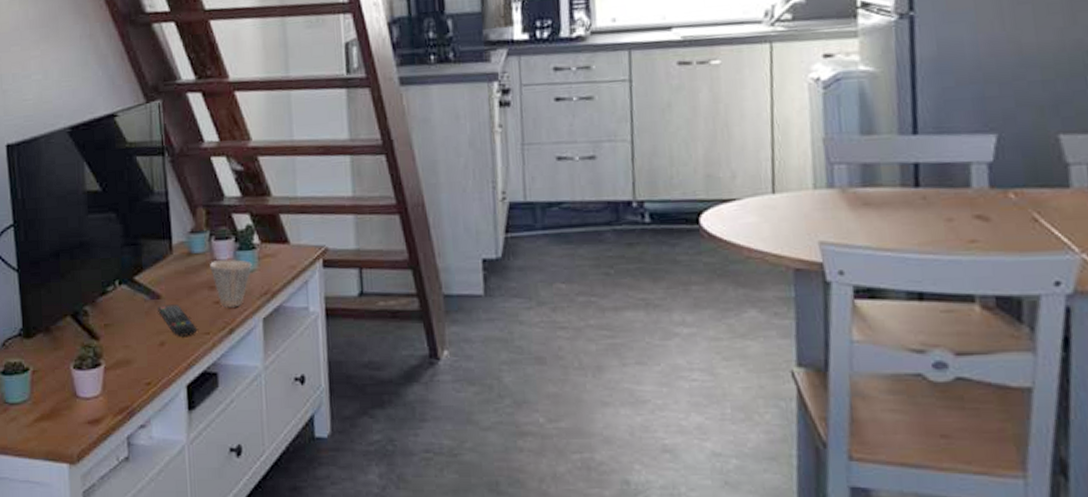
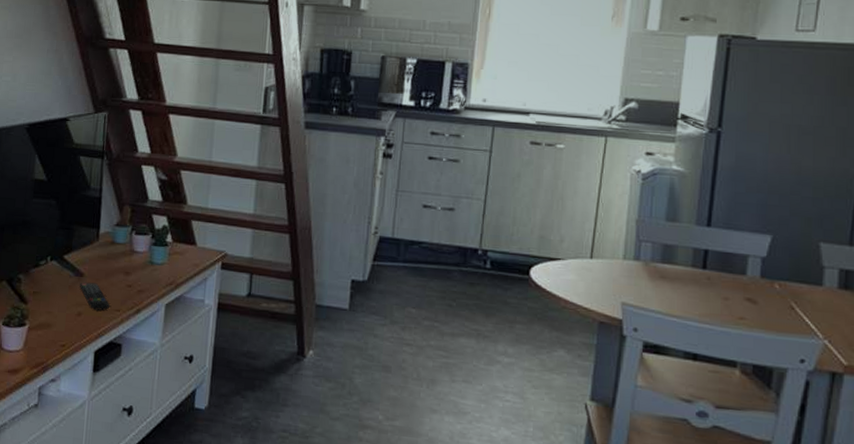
cup: present [210,259,252,308] -> none [128,251,163,292]

